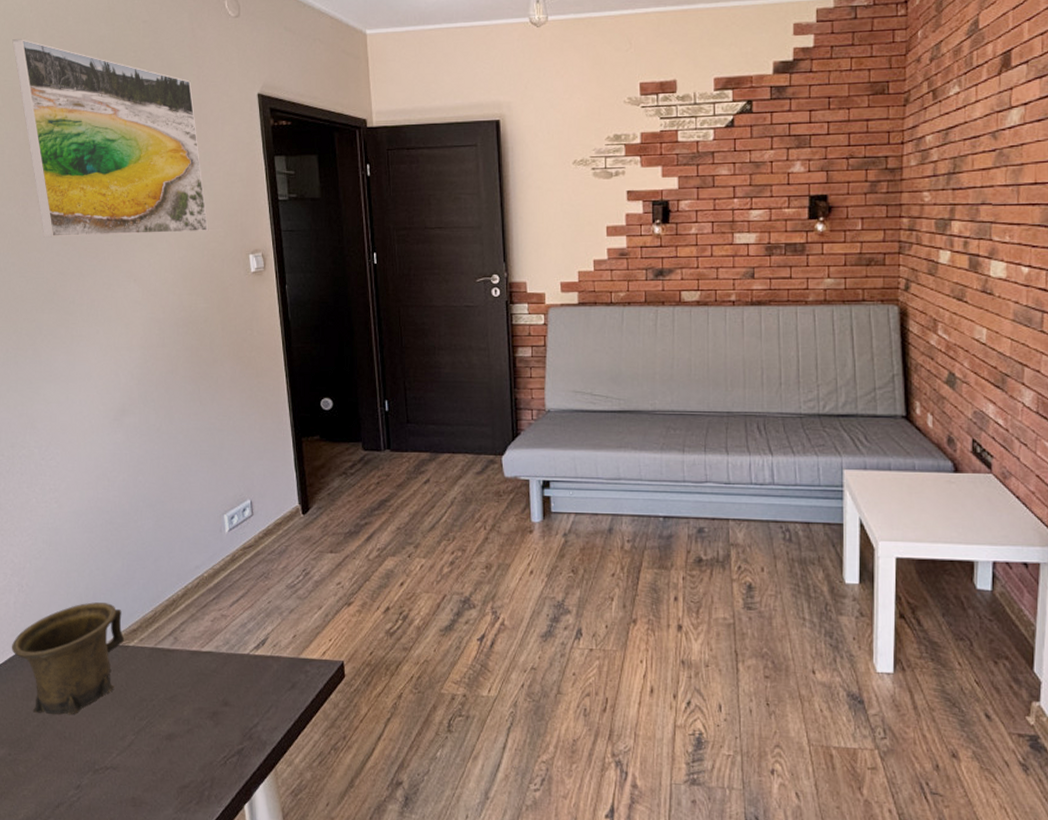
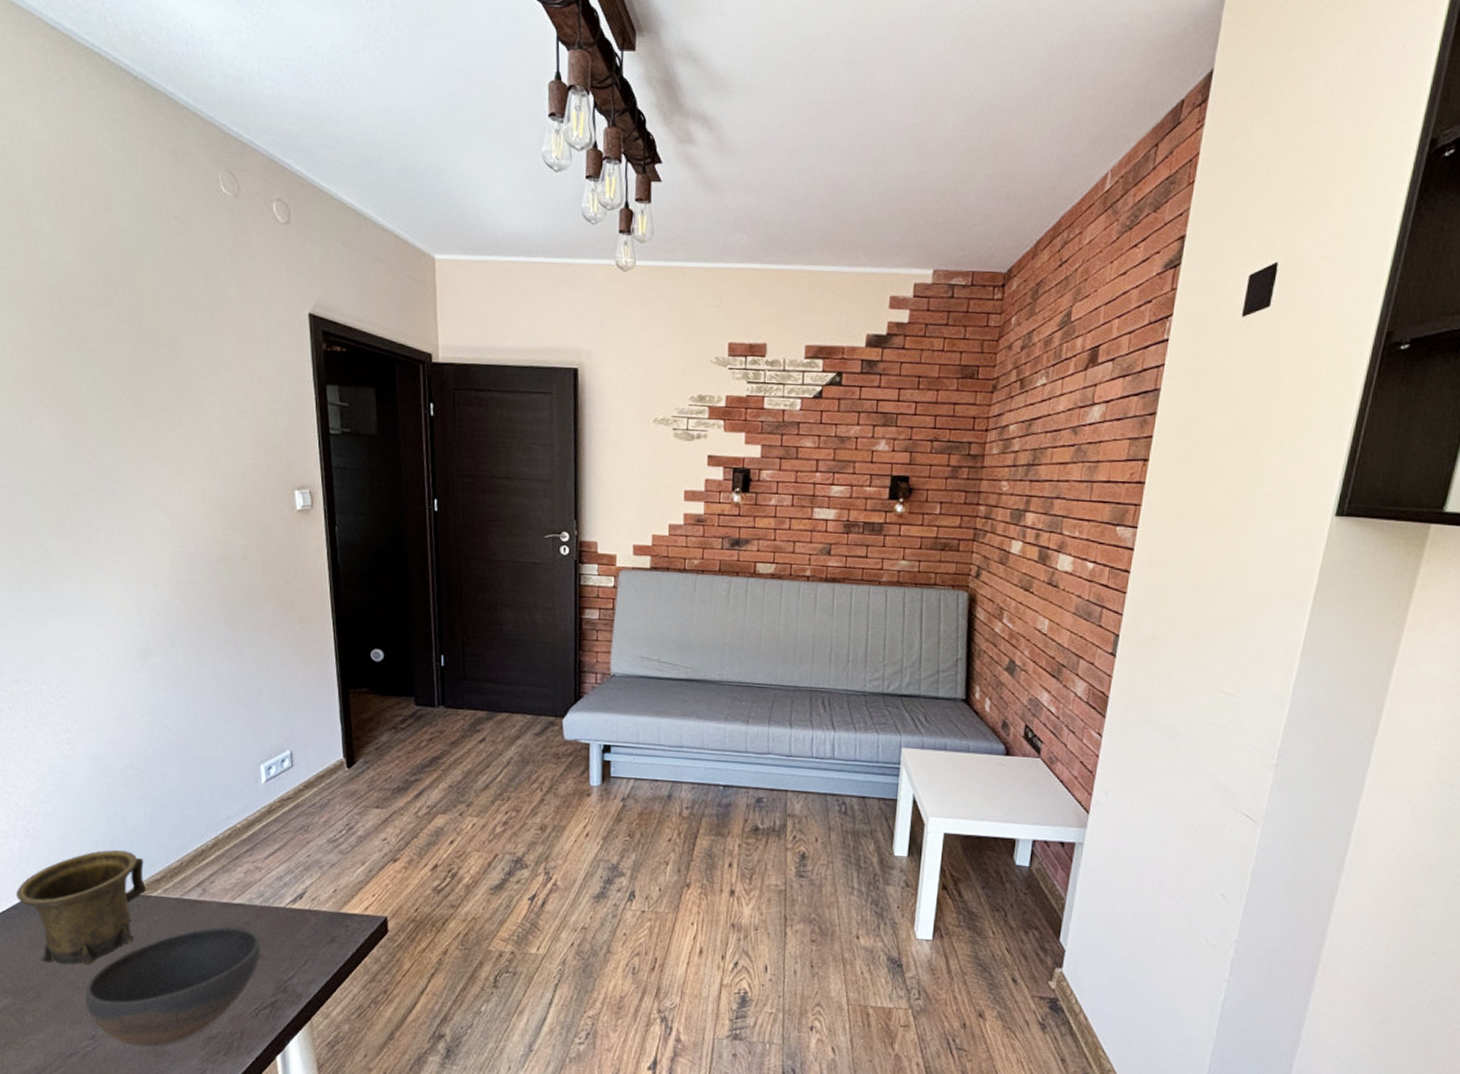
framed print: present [12,39,209,238] -> none [14,221,249,462]
bowl: none [71,674,227,797] -> present [84,926,260,1047]

